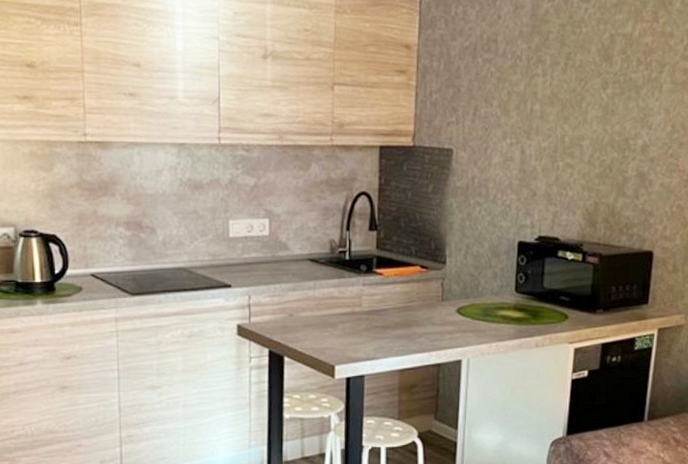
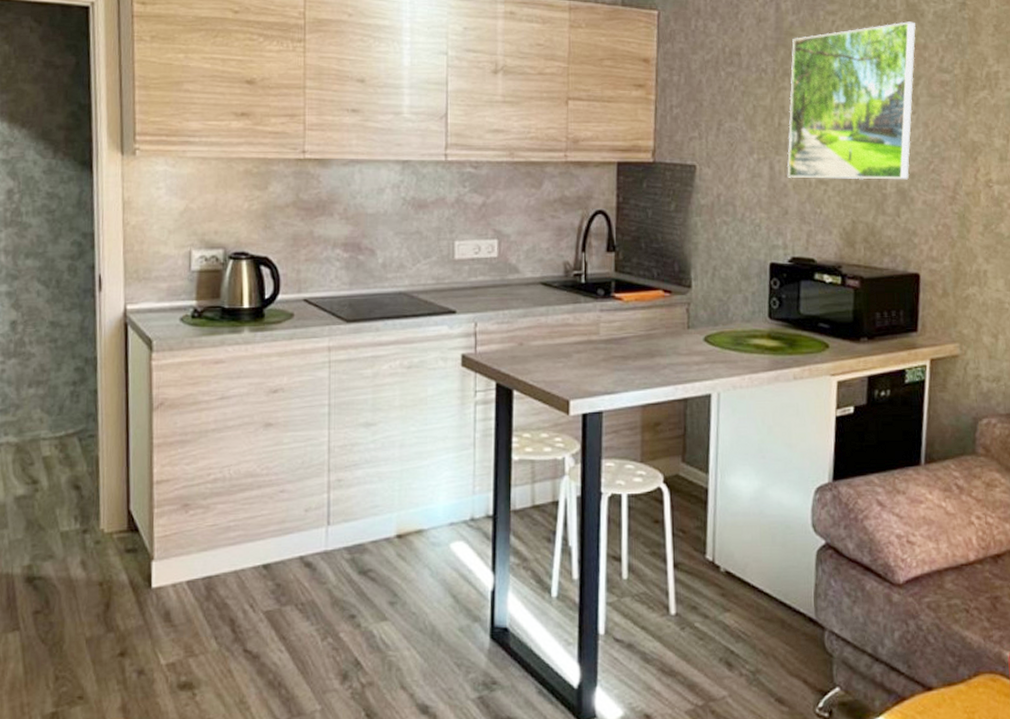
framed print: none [537,9,663,164] -> present [787,21,916,180]

